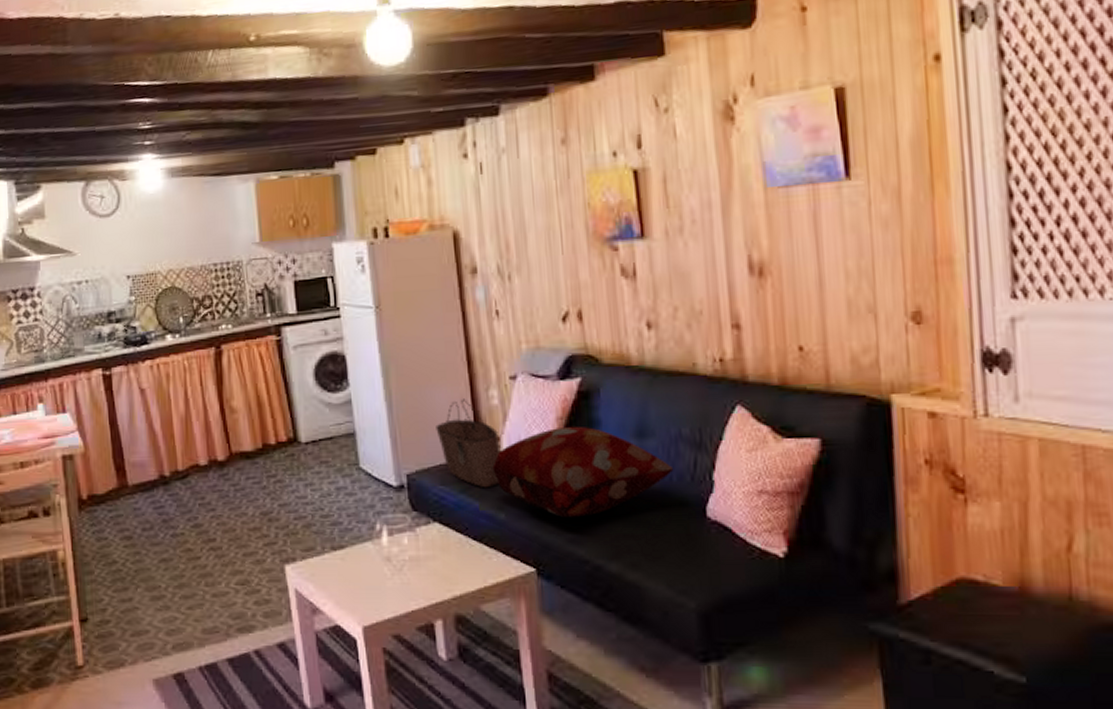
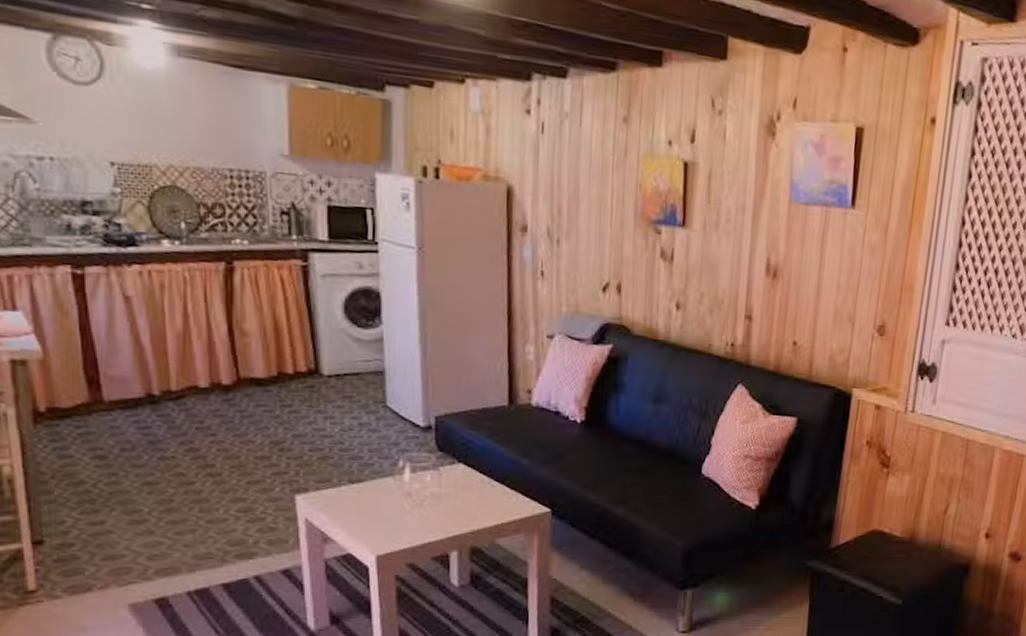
tote bag: present [436,398,501,488] -> none [469,350,531,436]
decorative pillow: present [492,426,674,517] -> none [521,386,681,467]

